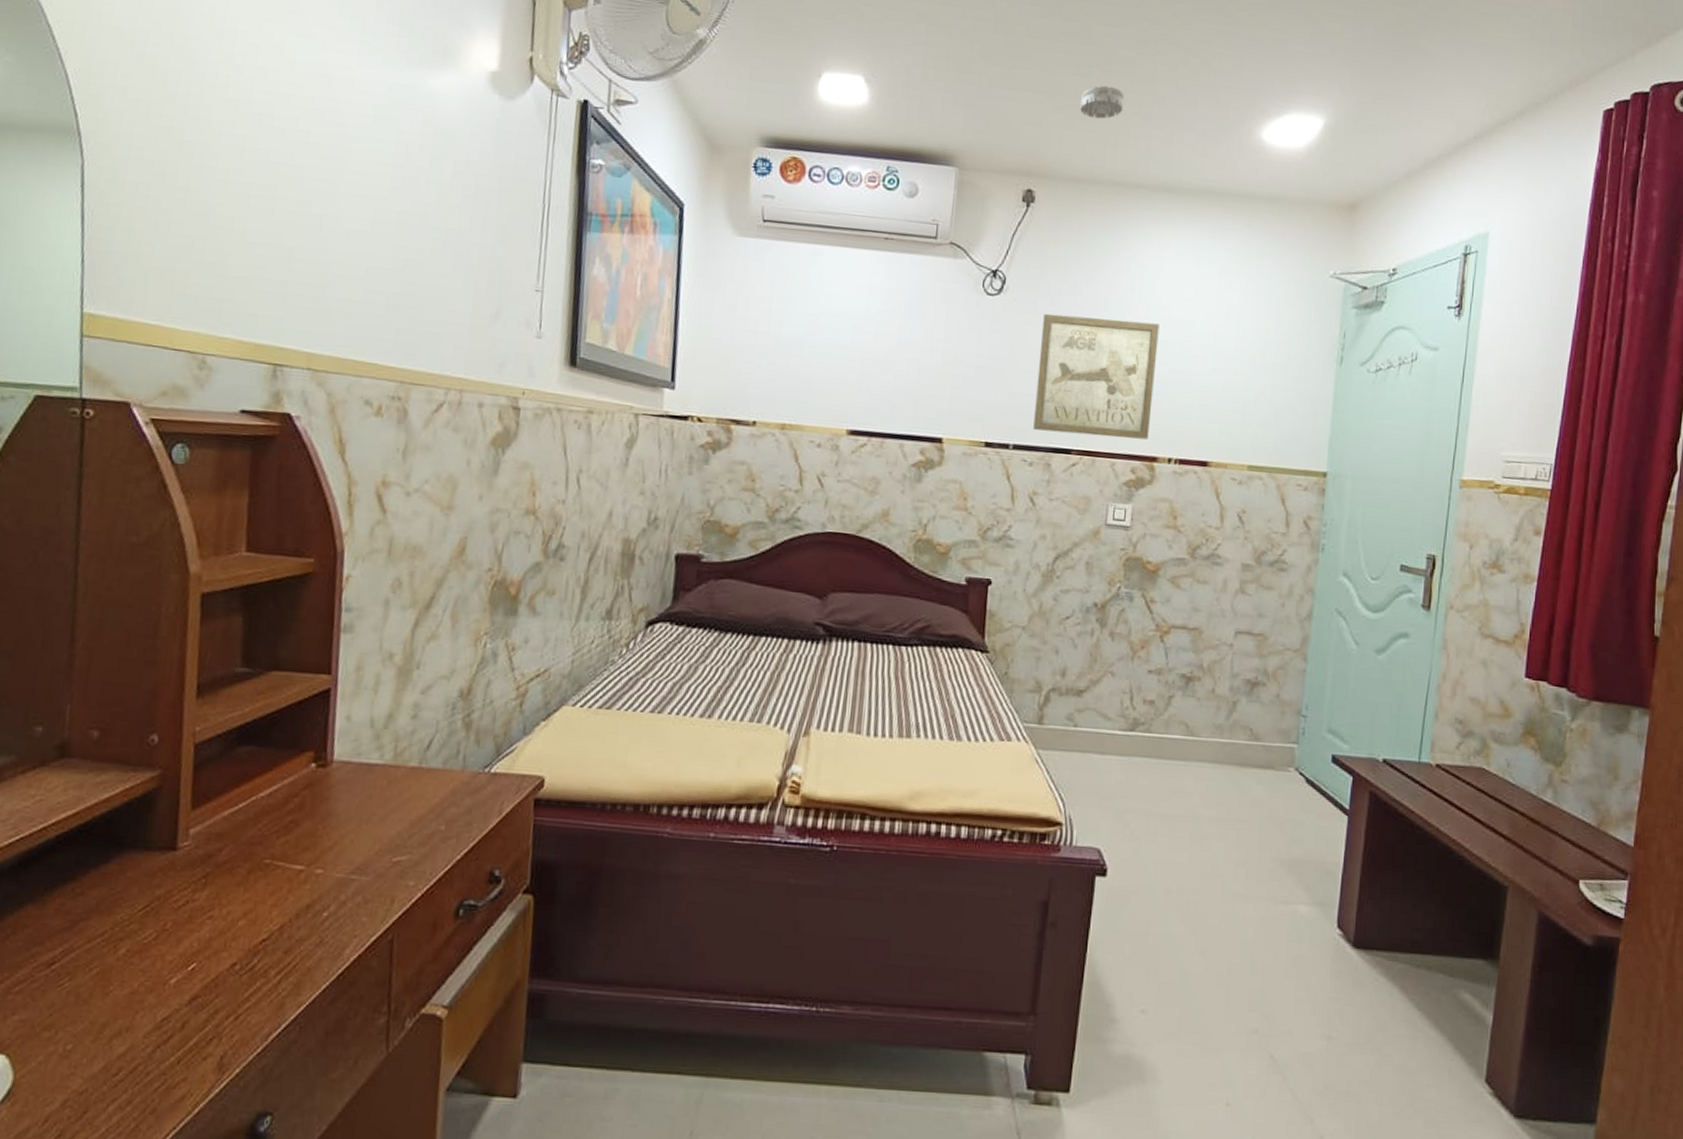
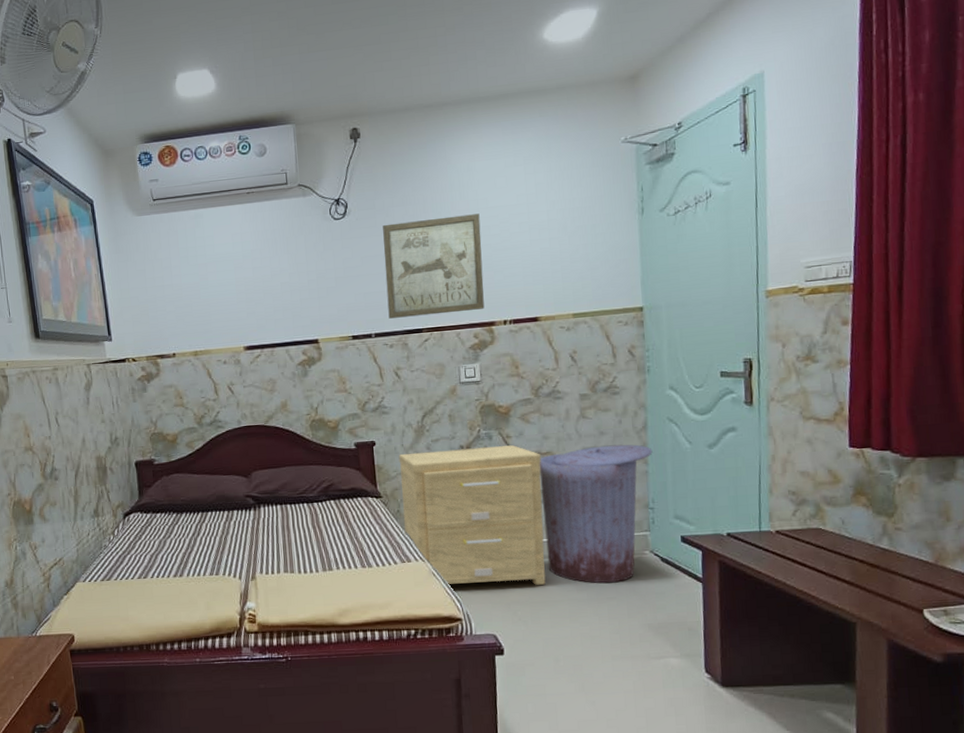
side table: none [1009,600,1187,793] -> present [398,445,546,585]
smoke detector: present [1080,85,1124,119] -> none [384,27,421,58]
trash can: none [1175,630,1315,802] -> present [539,444,653,584]

